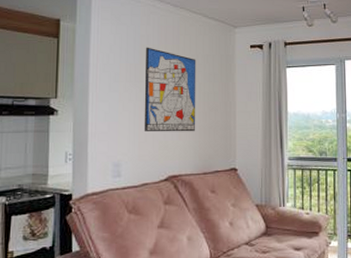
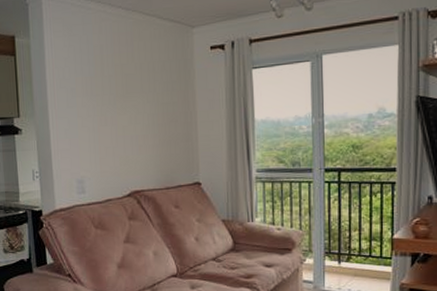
wall art: present [144,47,196,132] -> none [100,57,155,147]

